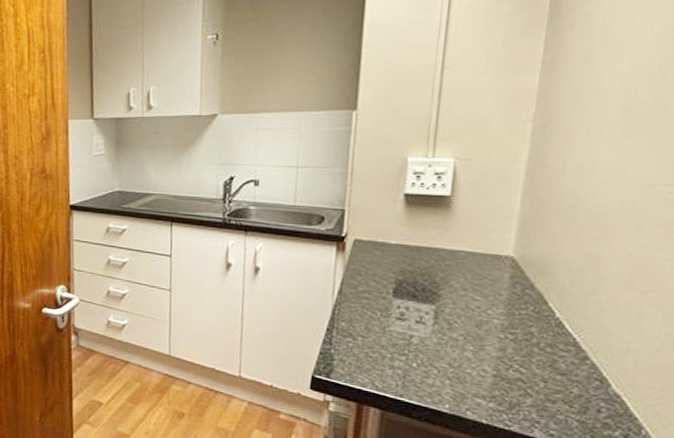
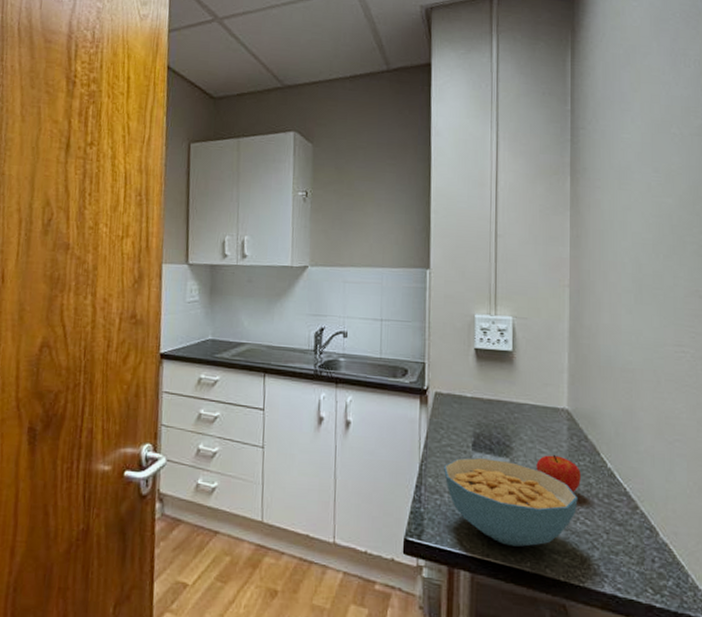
cereal bowl: none [359,303,514,390] -> present [444,457,578,547]
fruit: none [466,302,521,341] -> present [536,454,581,493]

